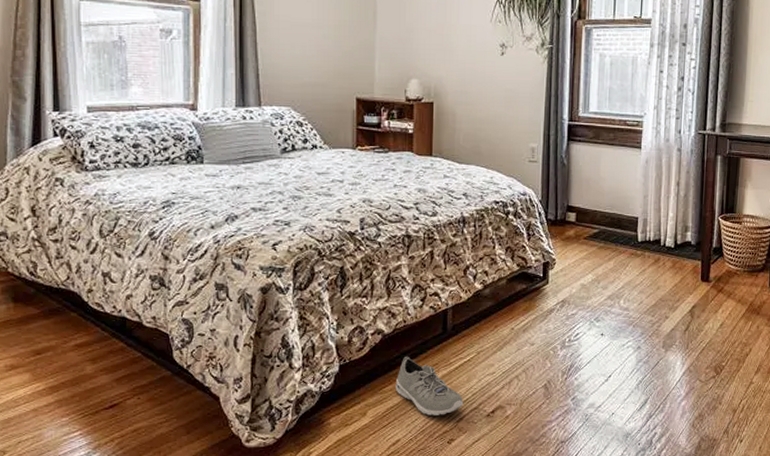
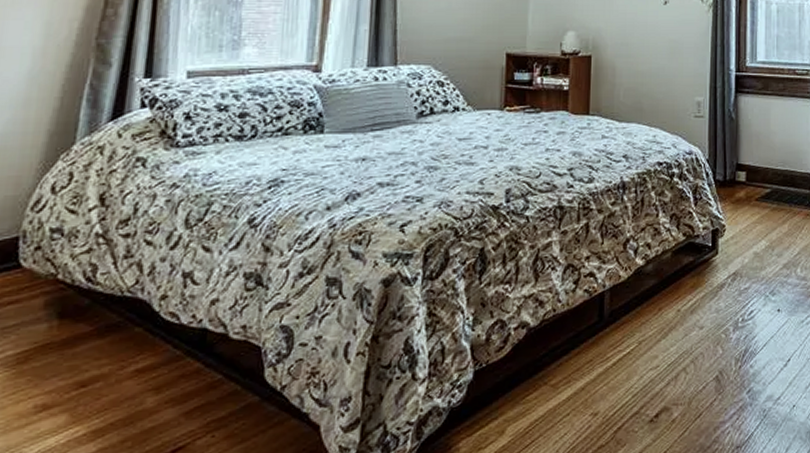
sneaker: present [395,356,464,417] -> none [541,353,623,428]

